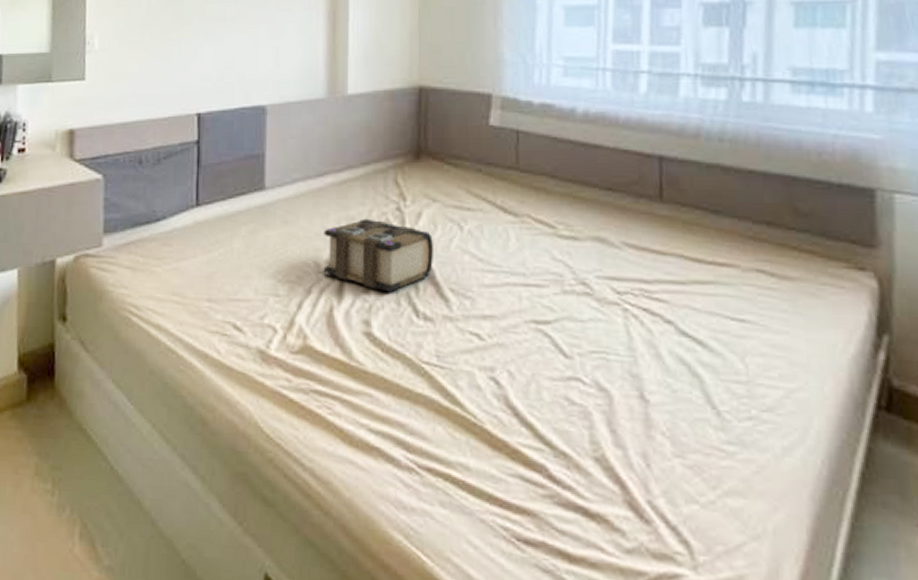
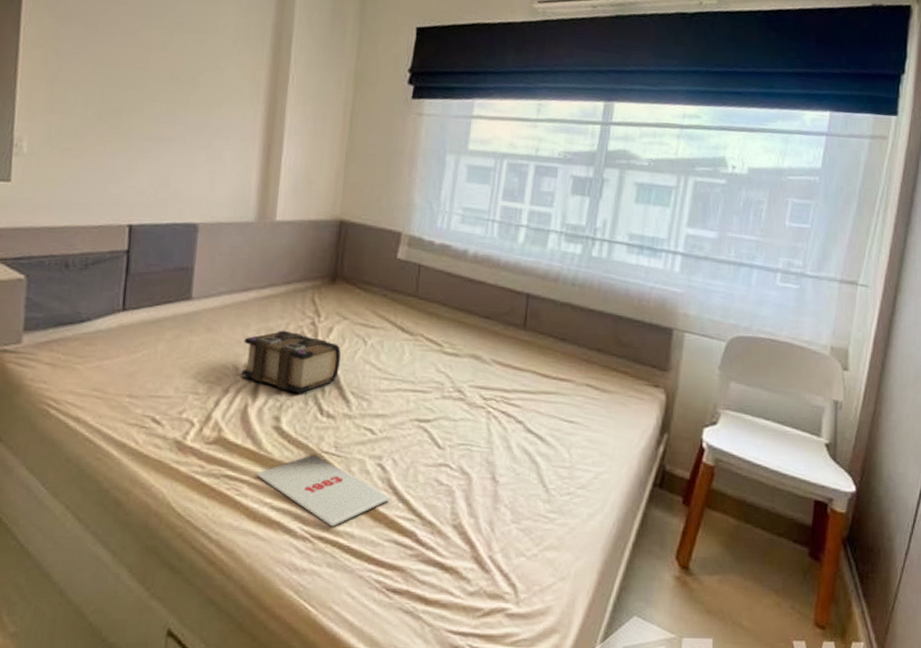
magazine: none [350,364,509,456] -> present [257,453,390,527]

